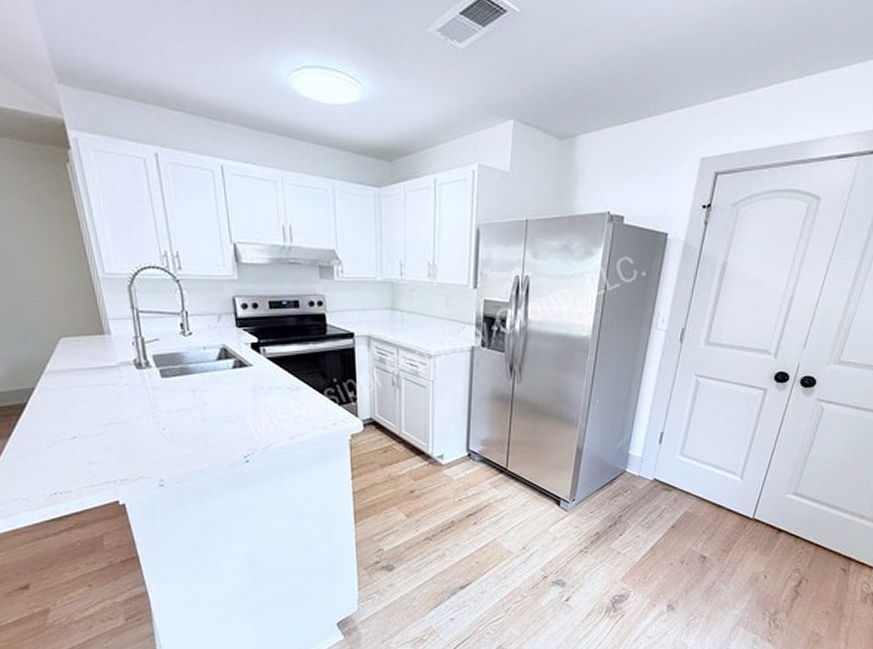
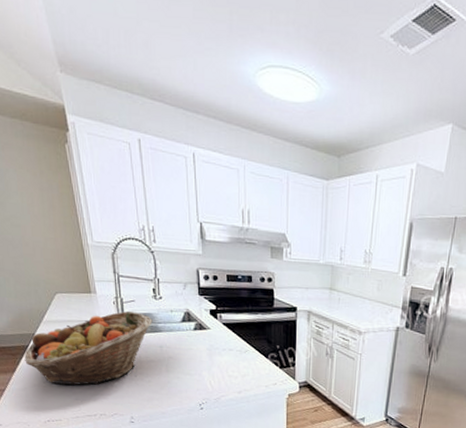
fruit basket: none [22,353,182,448] -> present [24,311,153,385]

